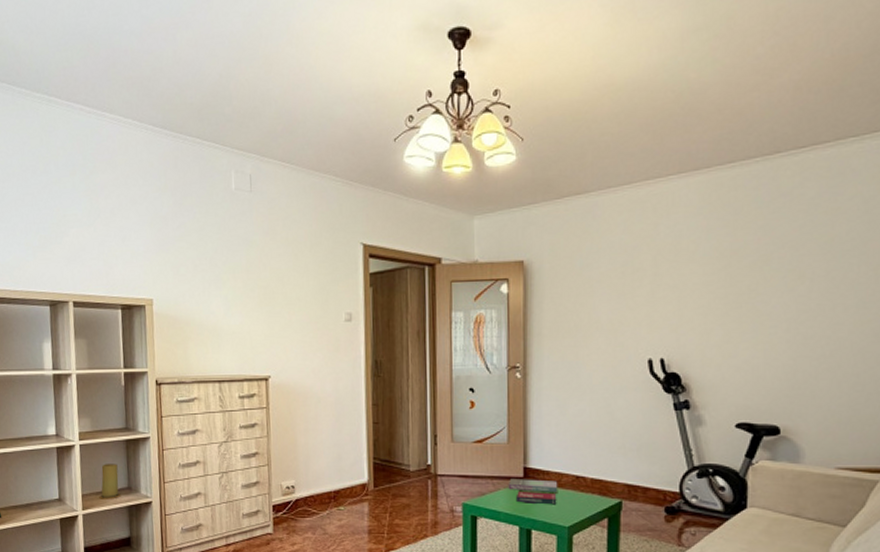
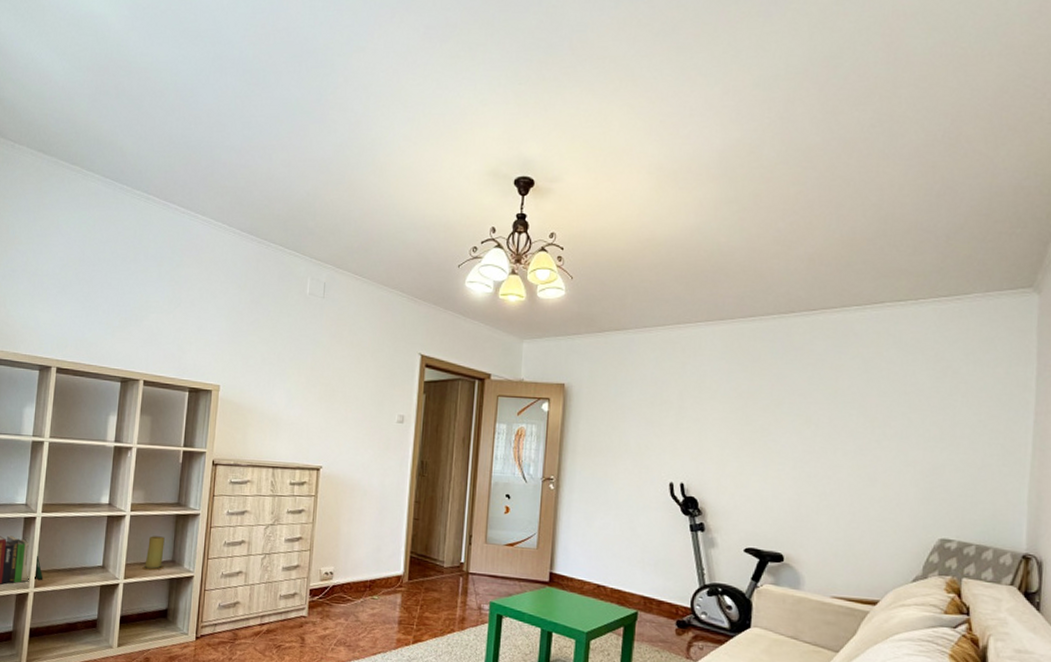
books: present [508,479,558,505] -> none [533,582,580,611]

